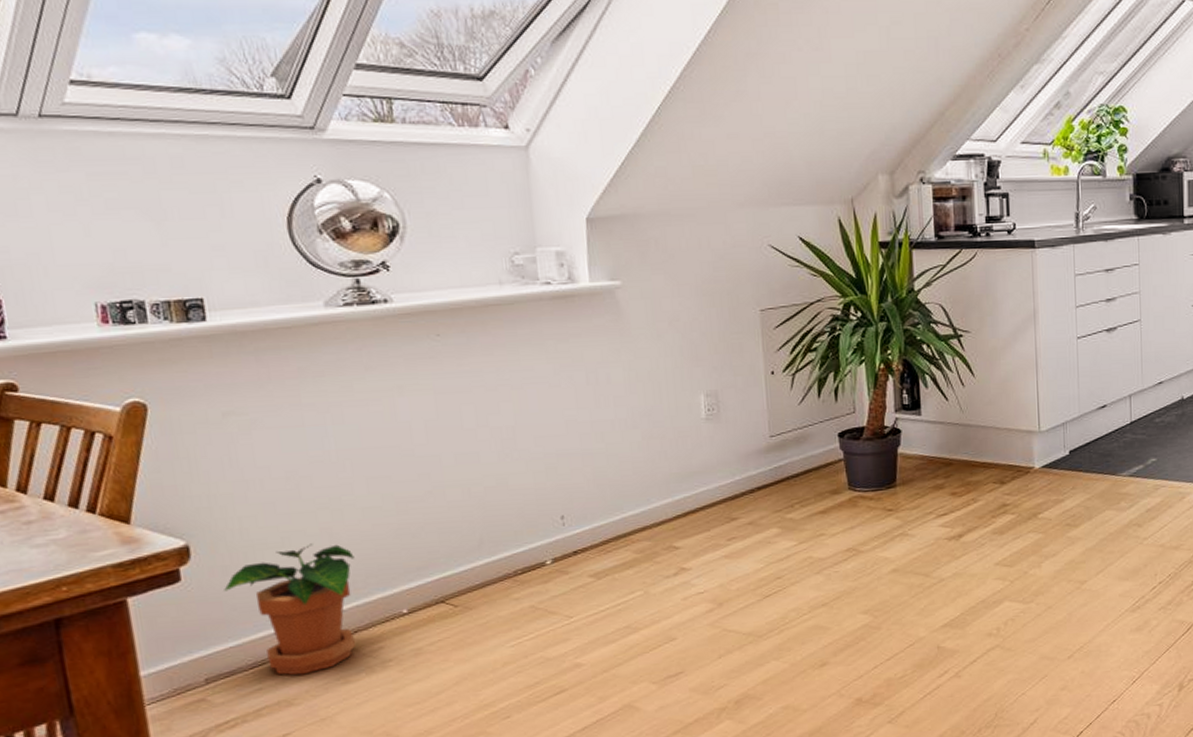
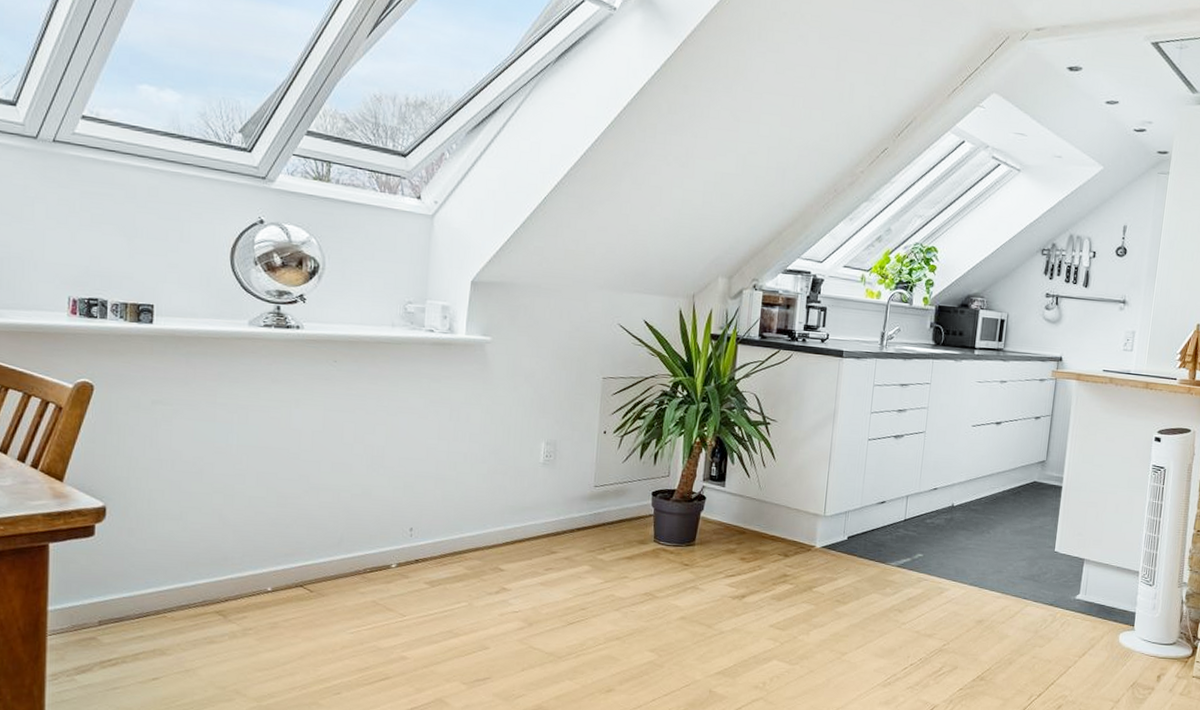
potted plant: present [224,543,355,676] -> none [127,520,236,630]

